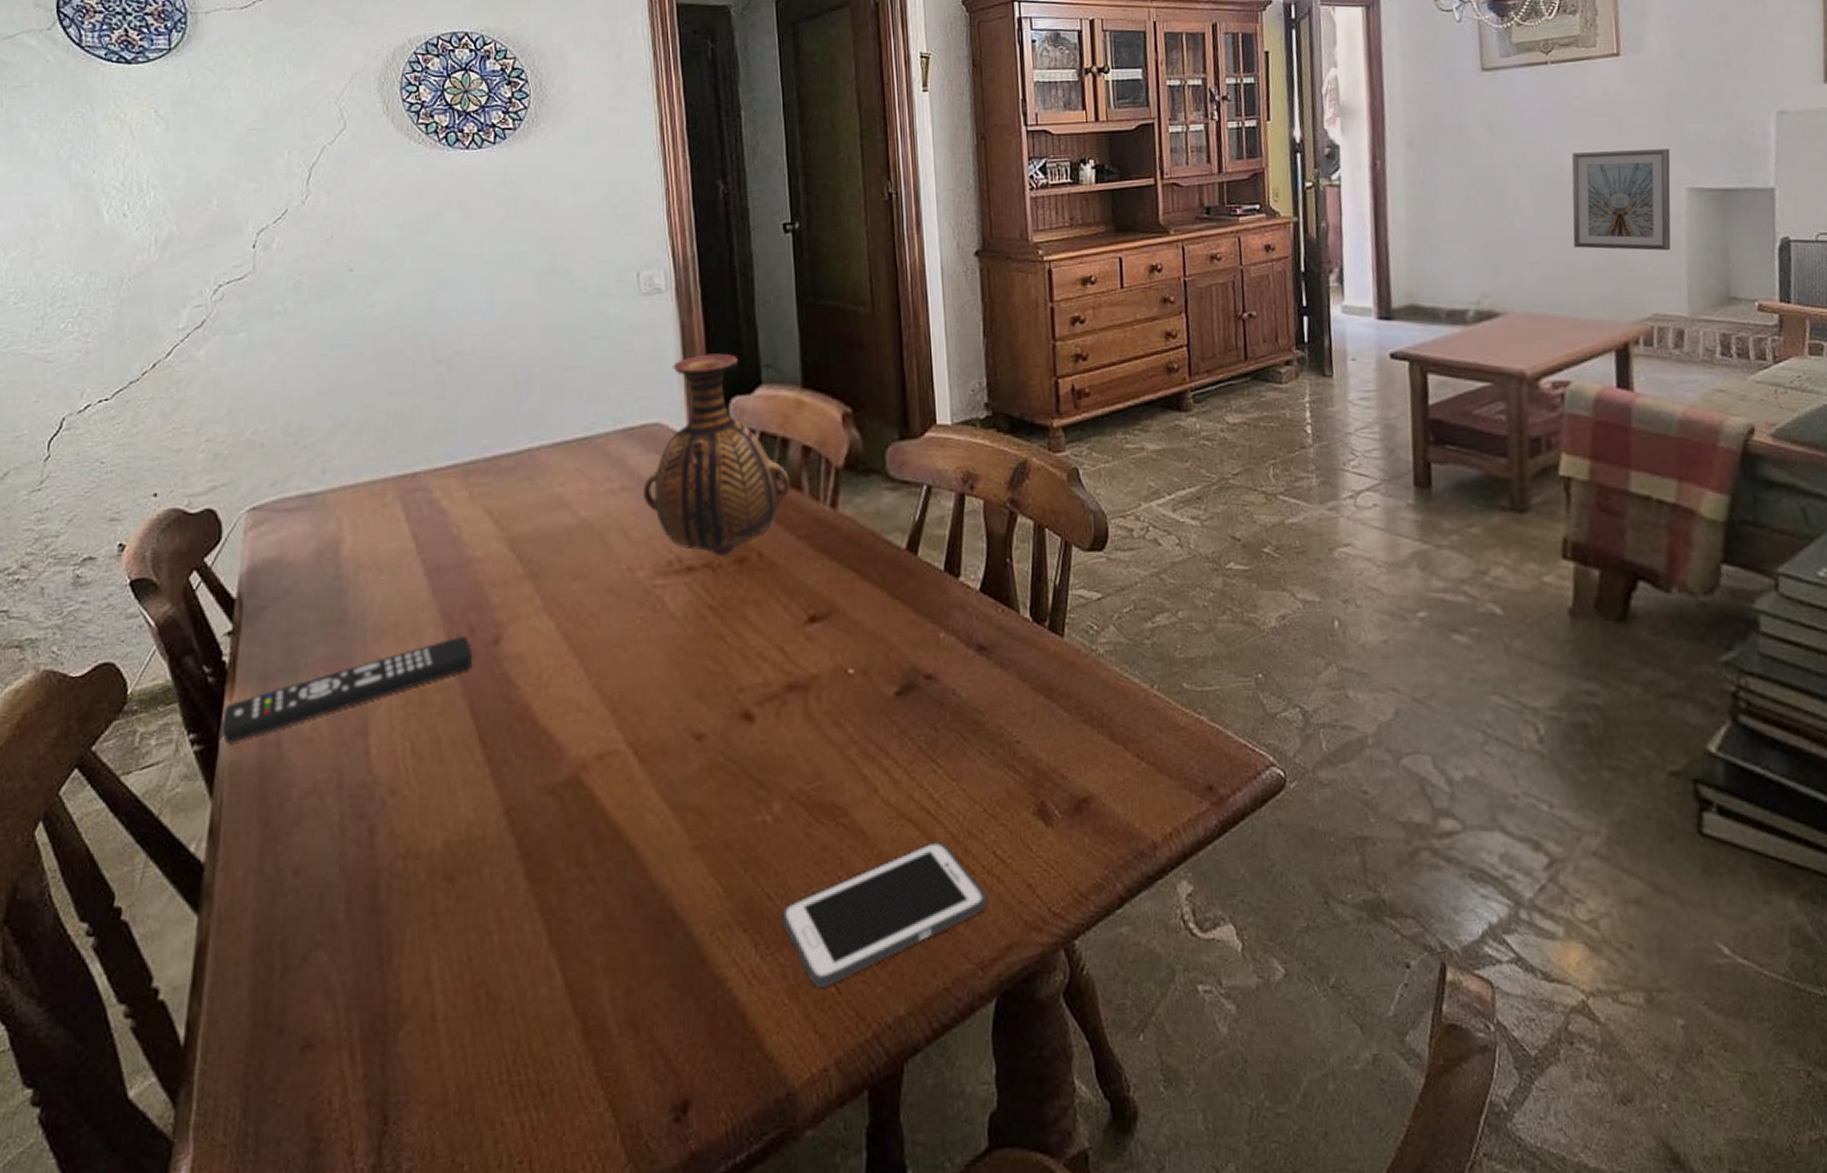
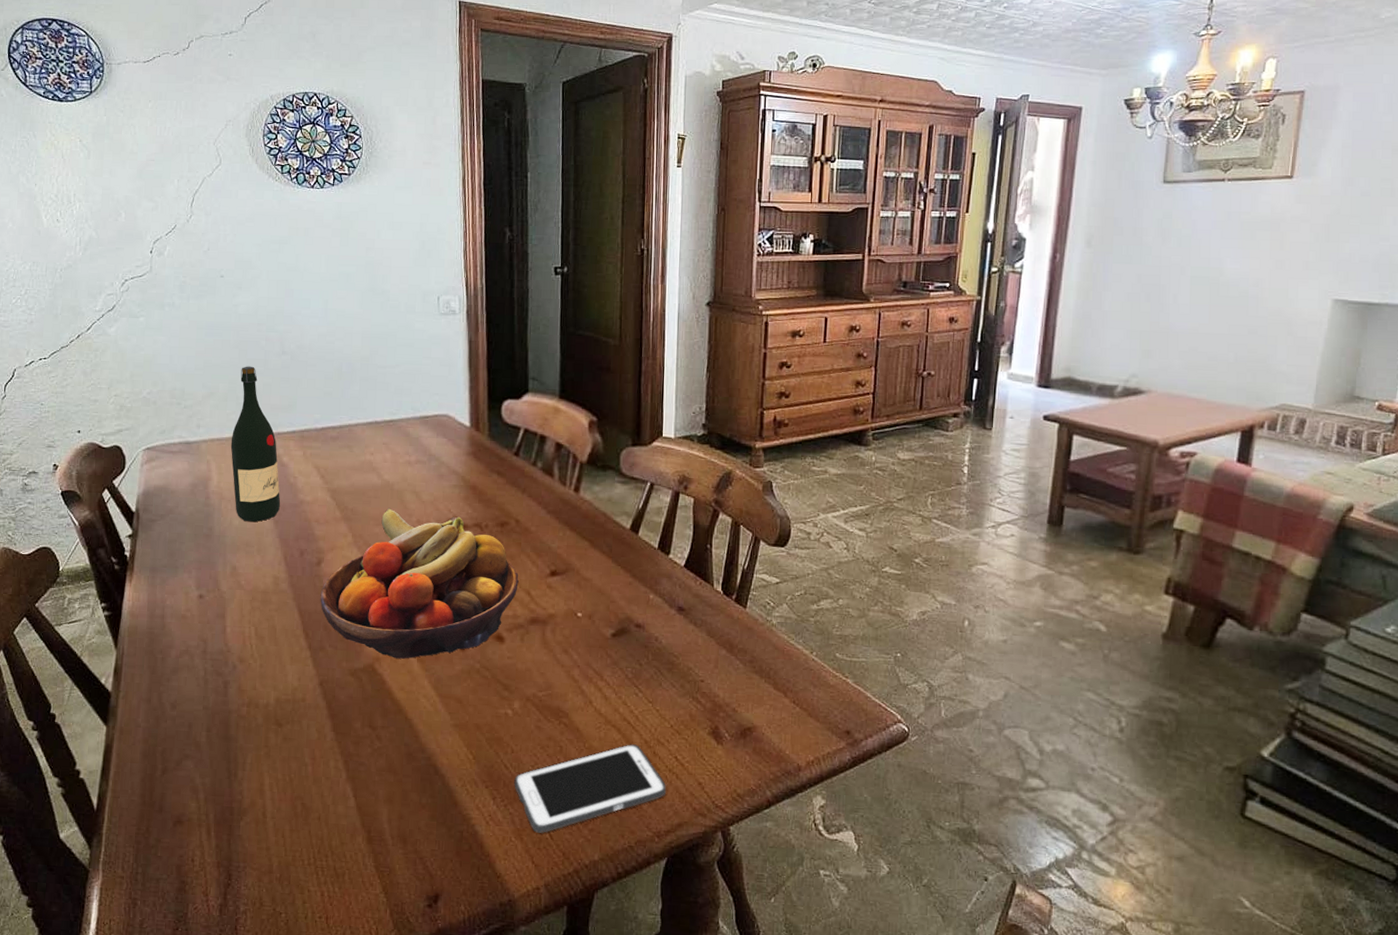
remote control: present [222,637,473,743] -> none [124,557,302,613]
wine bottle: none [369,384,441,595] -> present [230,366,281,522]
fruit bowl: none [500,555,768,763] -> present [320,508,519,659]
vase: present [642,353,791,556] -> none [432,365,545,519]
picture frame: present [1571,149,1671,251] -> none [1220,261,1323,352]

